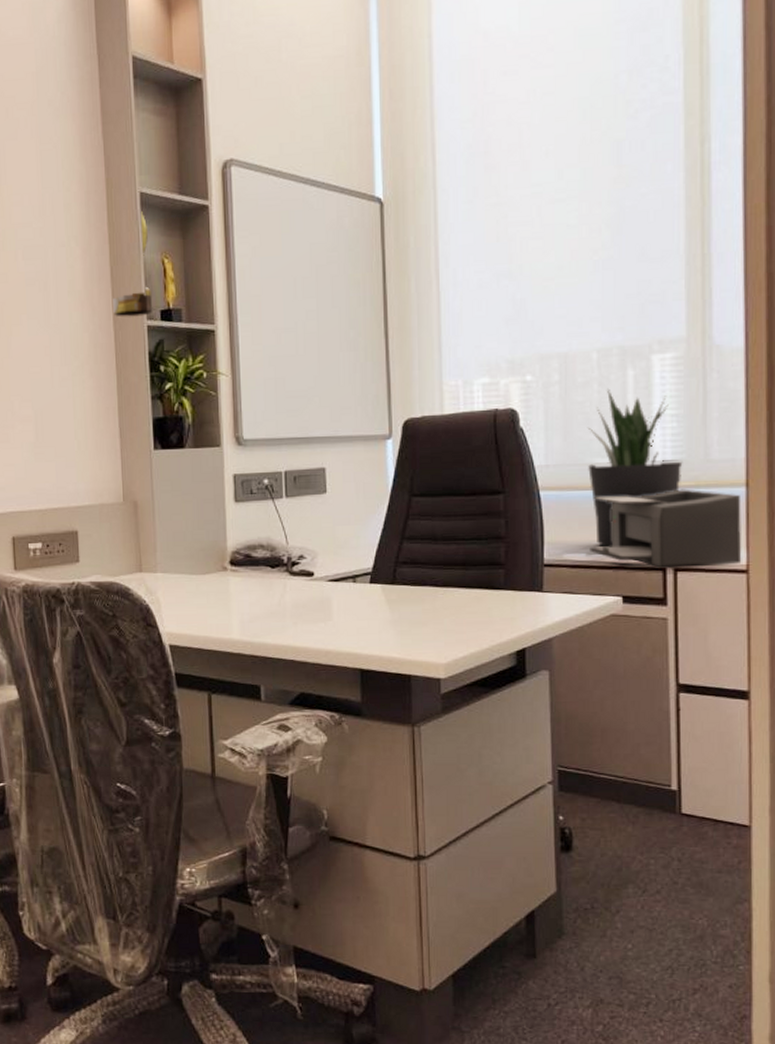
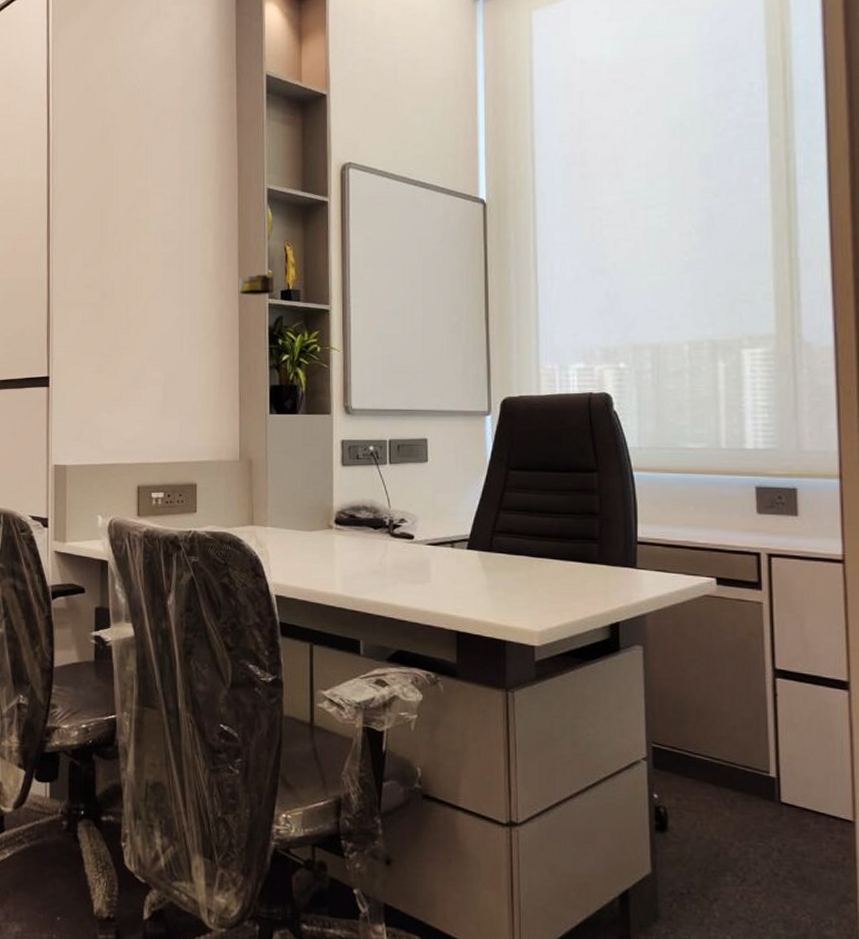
planter: present [587,388,683,548] -> none [679,378,775,530]
printer: present [590,489,742,567] -> none [683,477,838,554]

